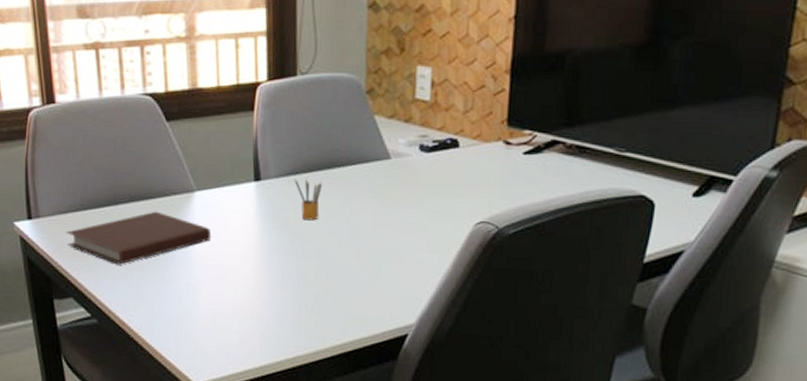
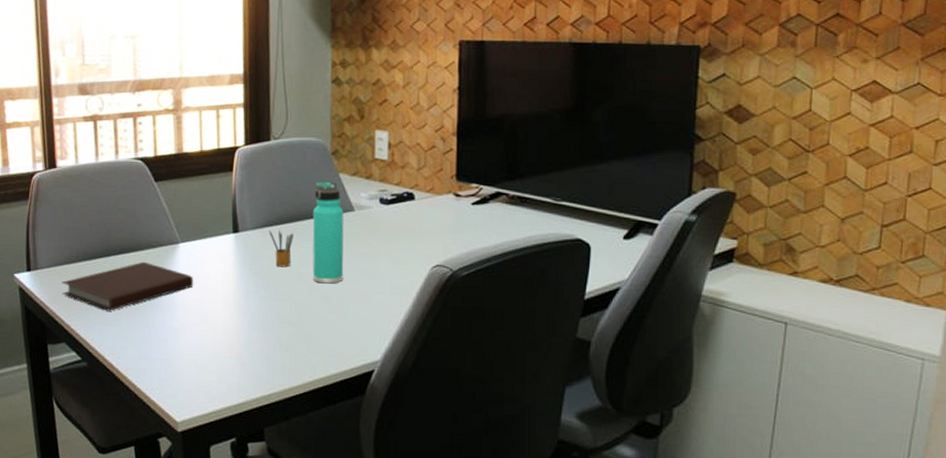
thermos bottle: none [342,124,379,240] -> present [312,181,344,284]

